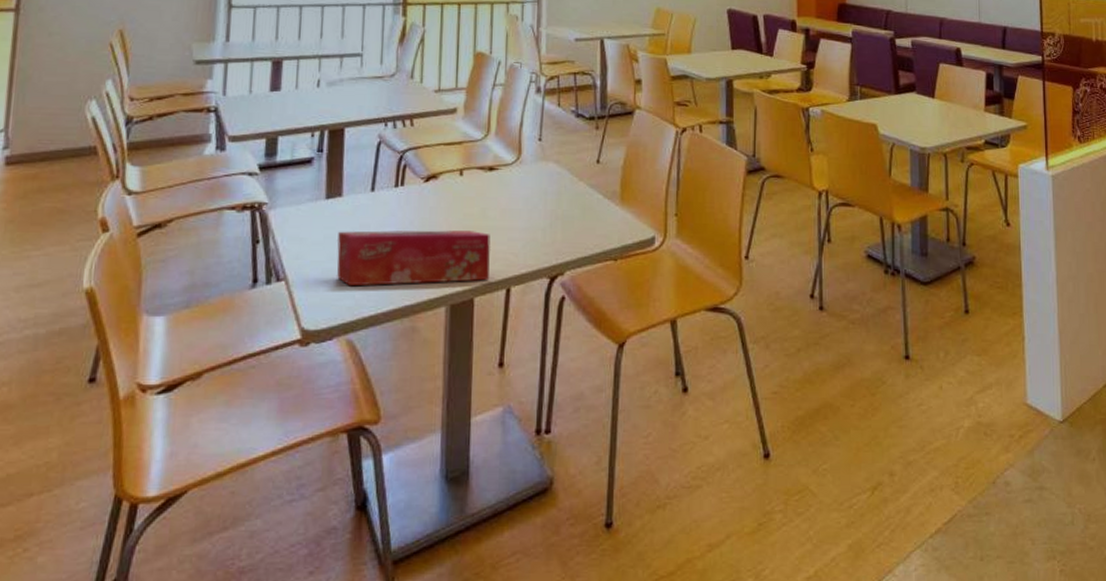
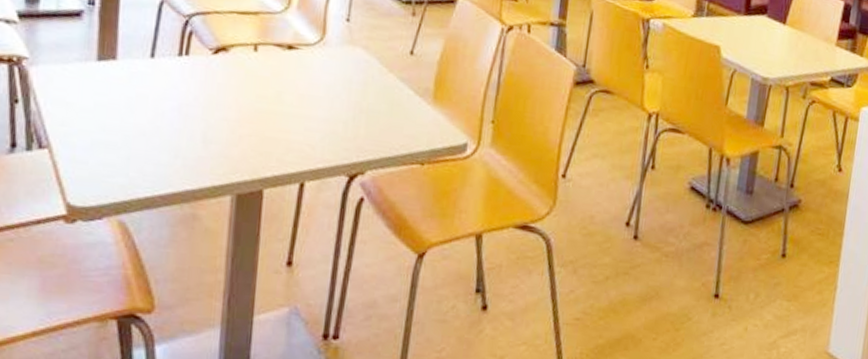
tissue box: present [336,230,491,287] -> none [107,99,286,172]

